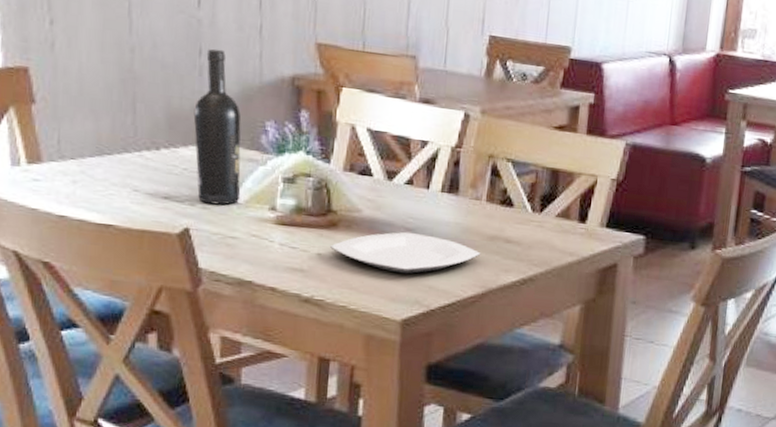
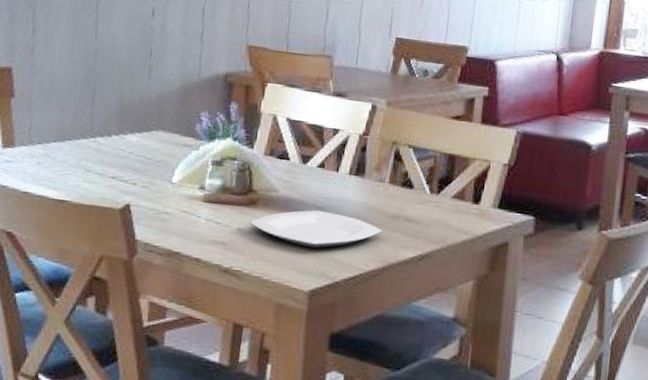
wine bottle: present [193,48,241,205] -> none [139,51,180,185]

